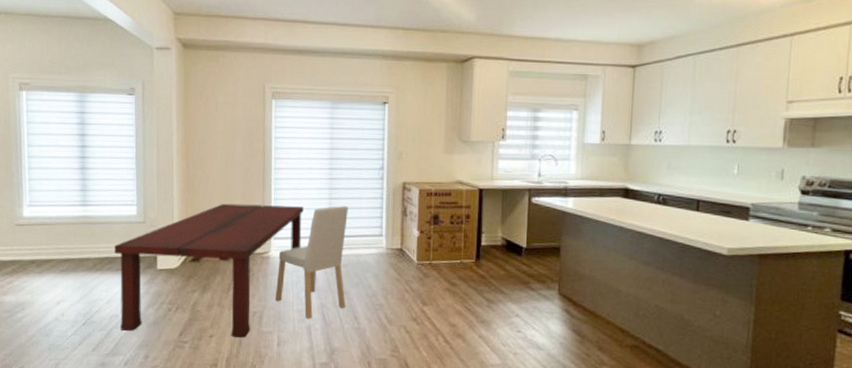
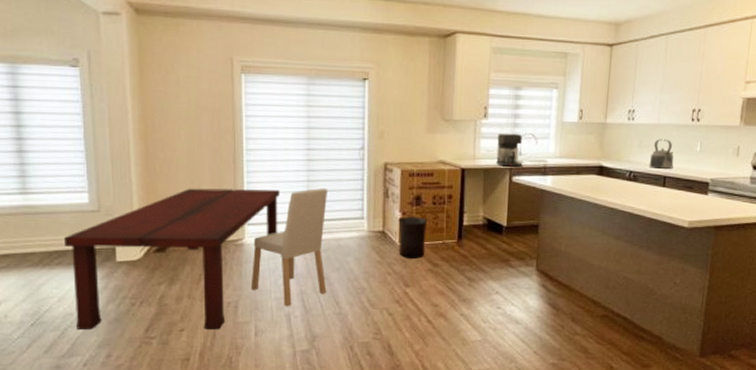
waste bin: none [416,235,446,277] -> present [398,216,428,258]
coffee maker: none [515,154,543,188] -> present [496,133,523,167]
kettle: none [679,161,708,192] -> present [649,139,674,169]

